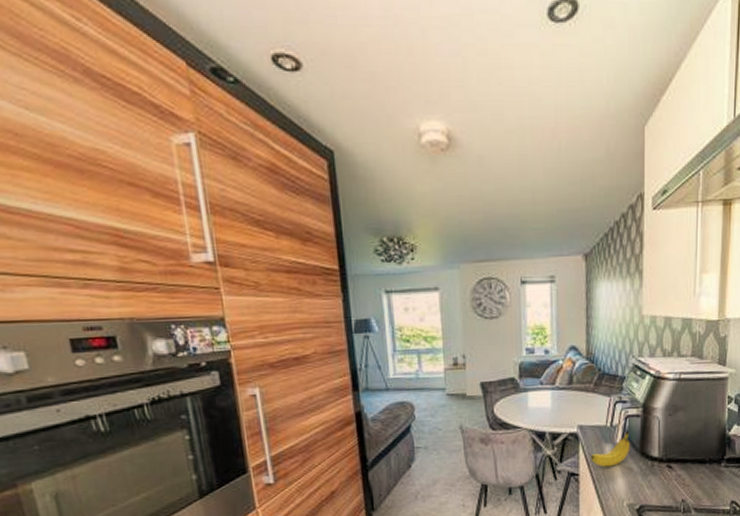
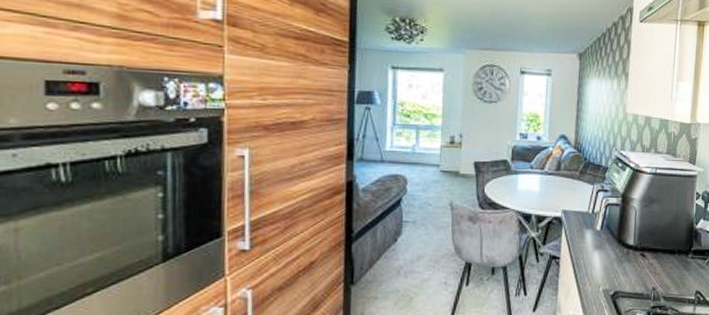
fruit: present [591,430,631,467] -> none [572,217,610,252]

